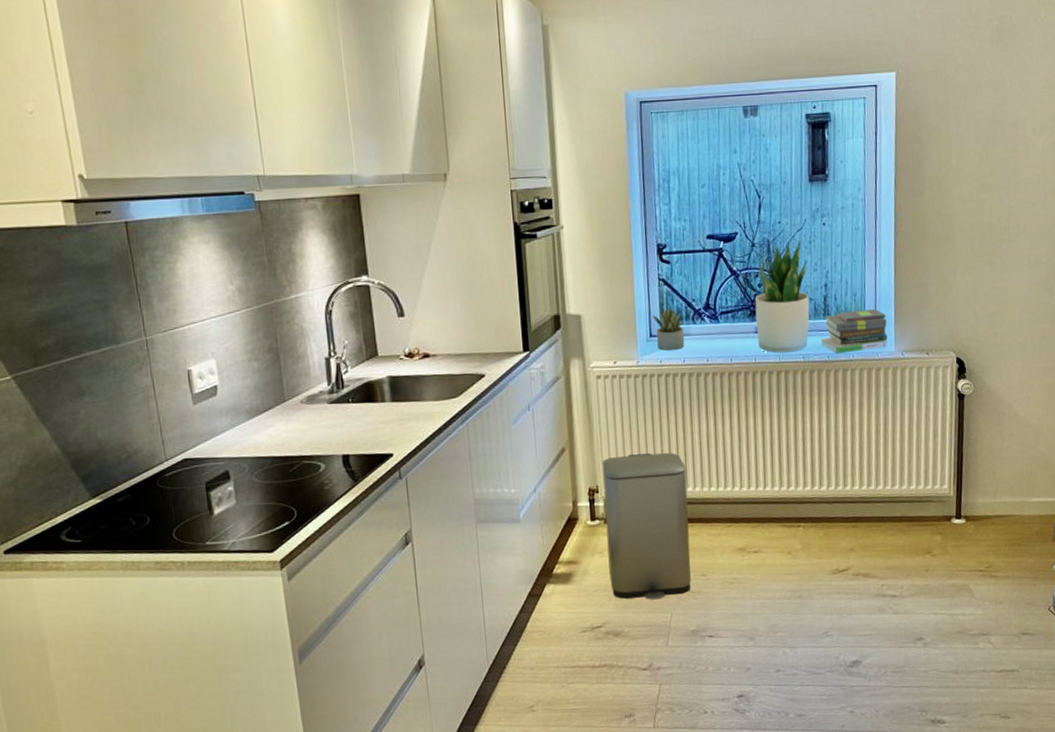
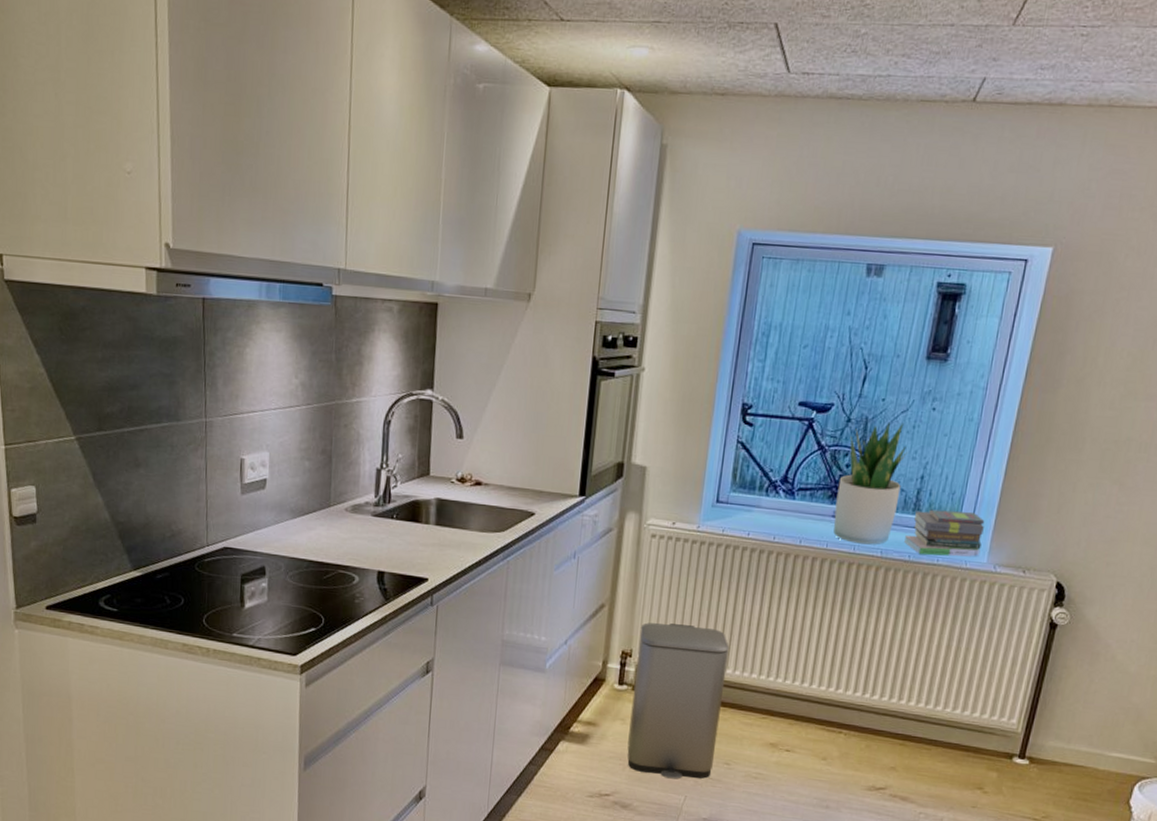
succulent plant: present [652,306,685,352] -> none [723,473,757,522]

